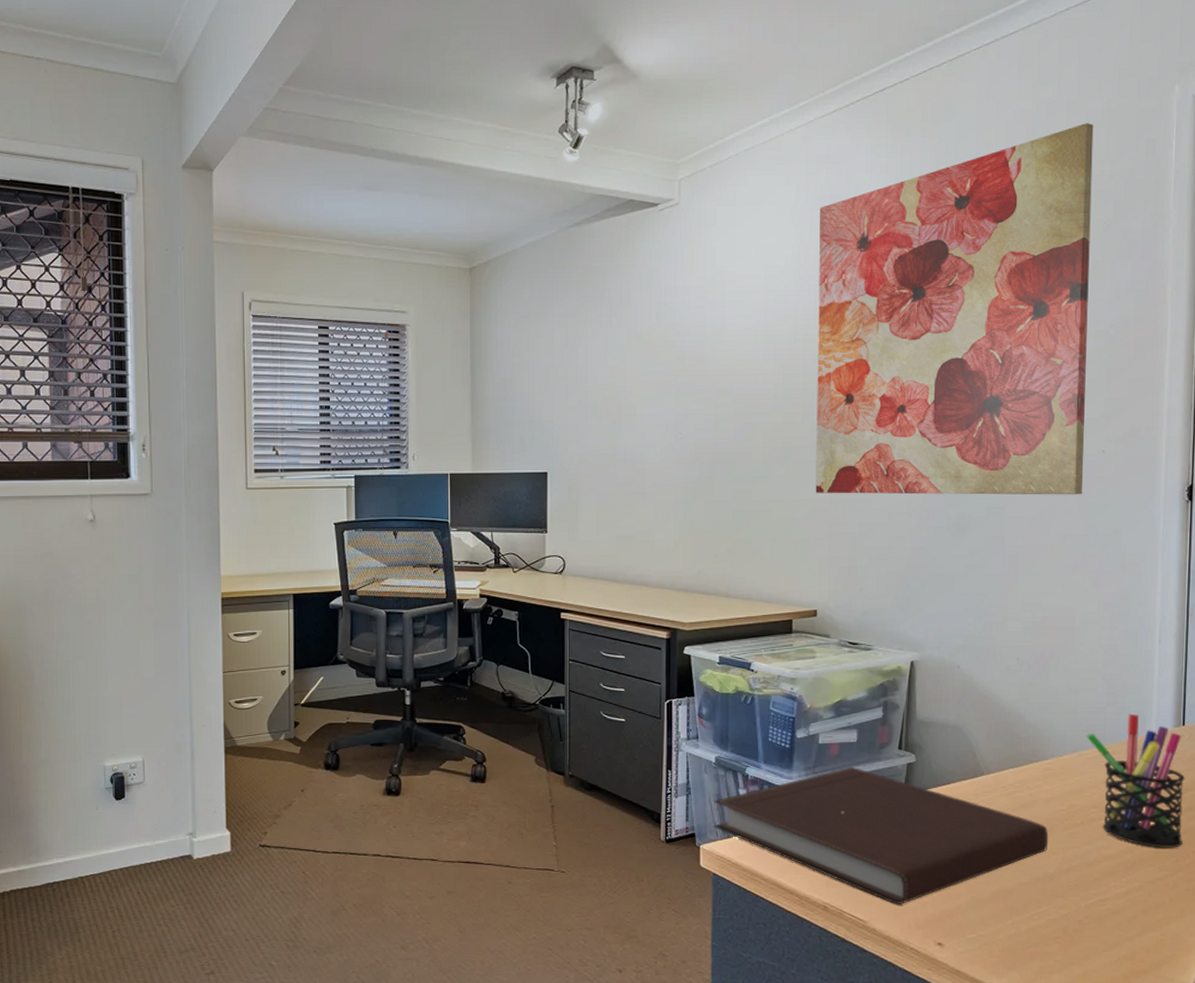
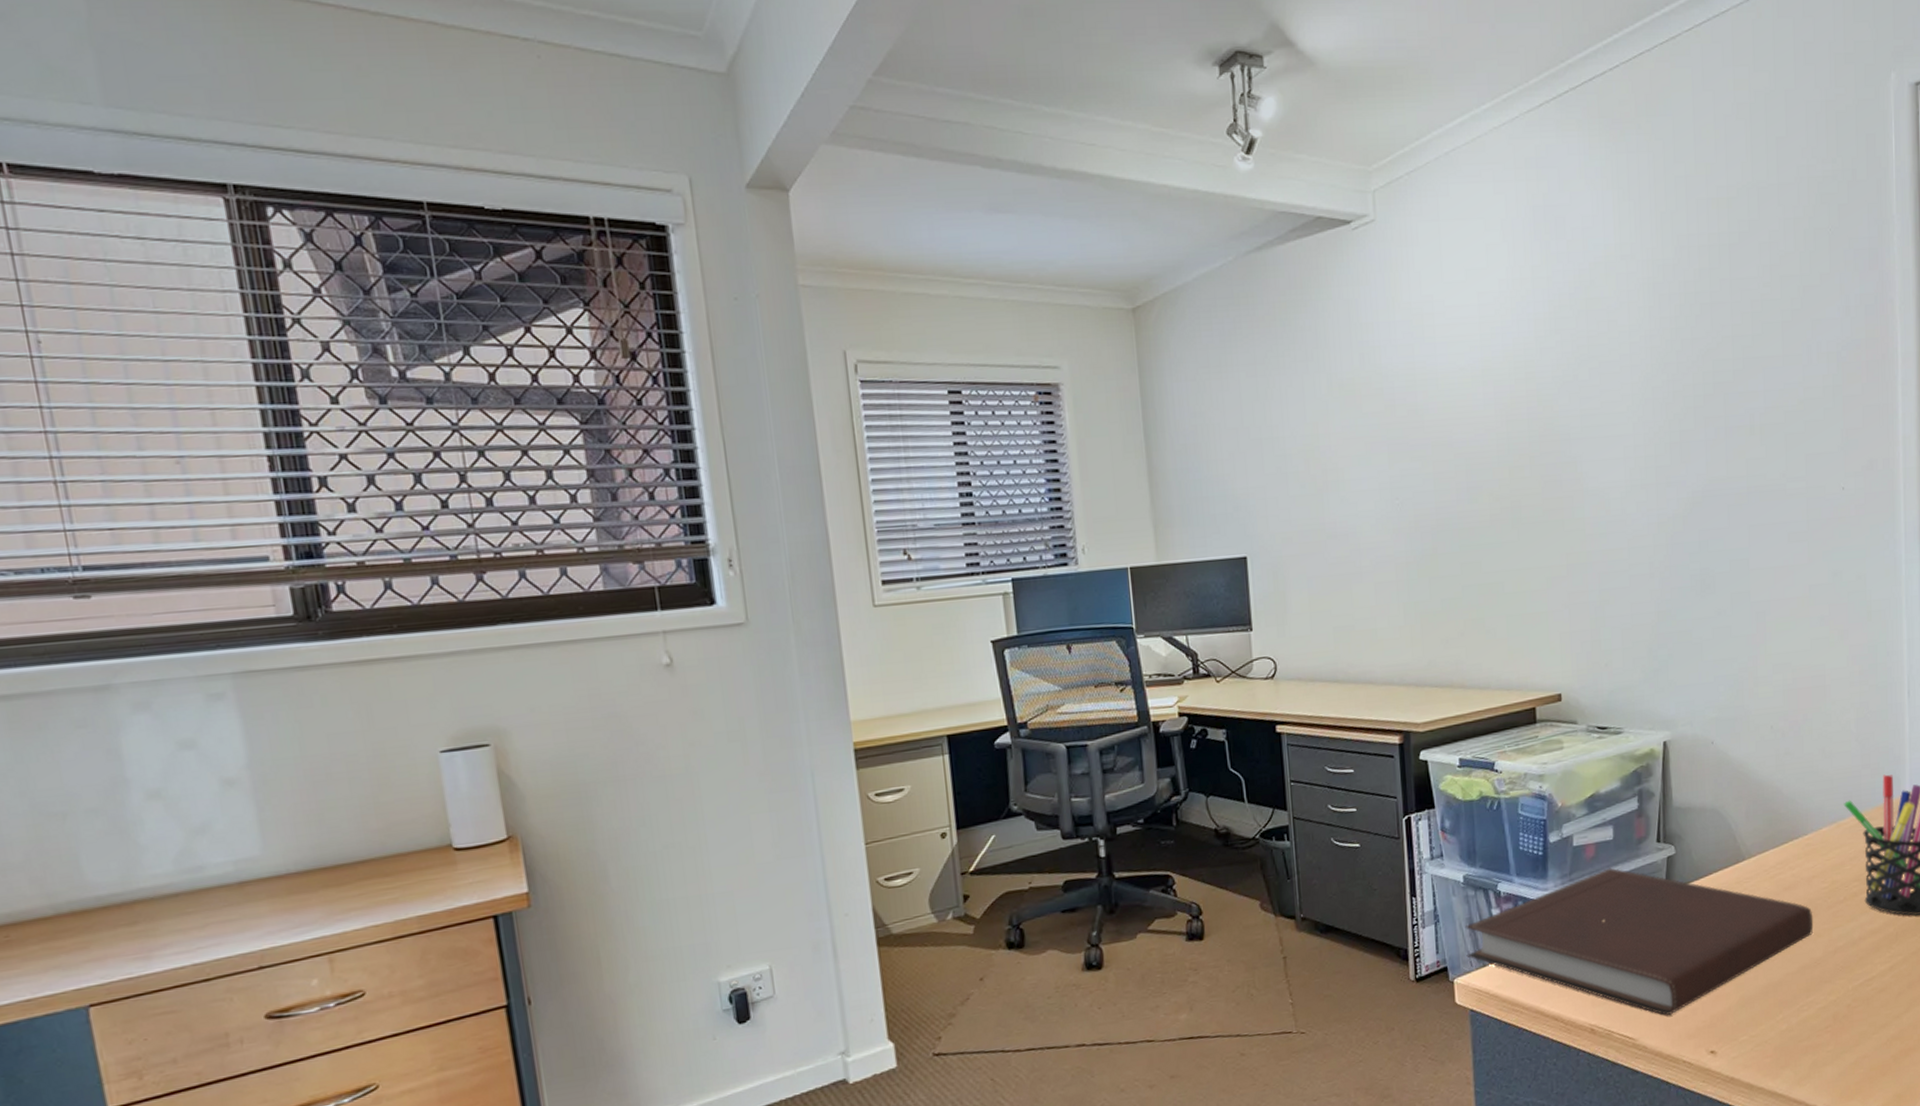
wall art: present [815,123,1094,495] -> none [1533,116,1825,559]

